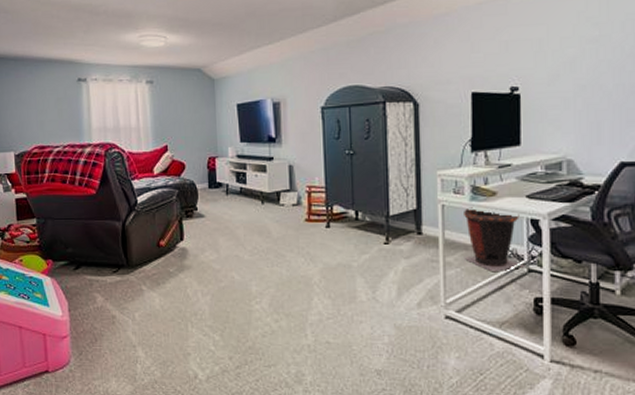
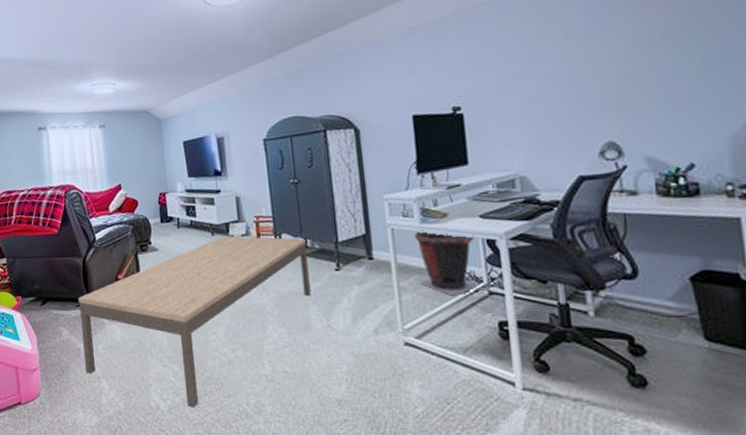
coffee table: none [115,205,359,377] -> present [78,236,311,408]

